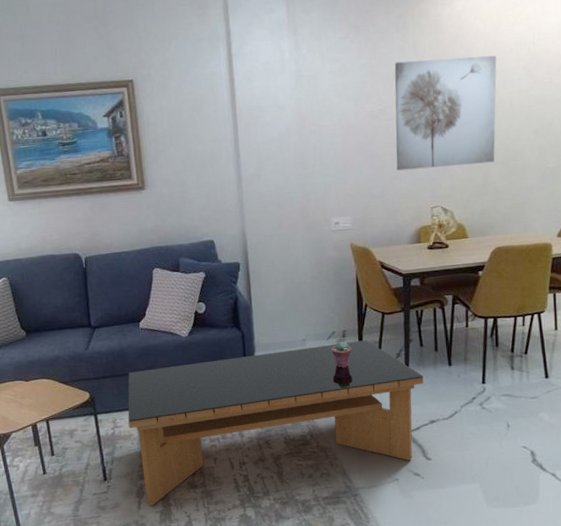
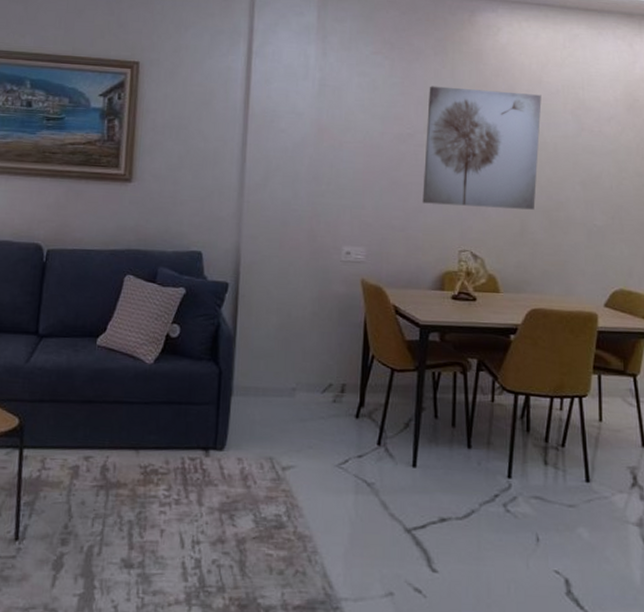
coffee table: present [128,340,424,506] -> none [60,398,435,584]
potted succulent: present [332,341,351,368] -> none [326,397,350,432]

